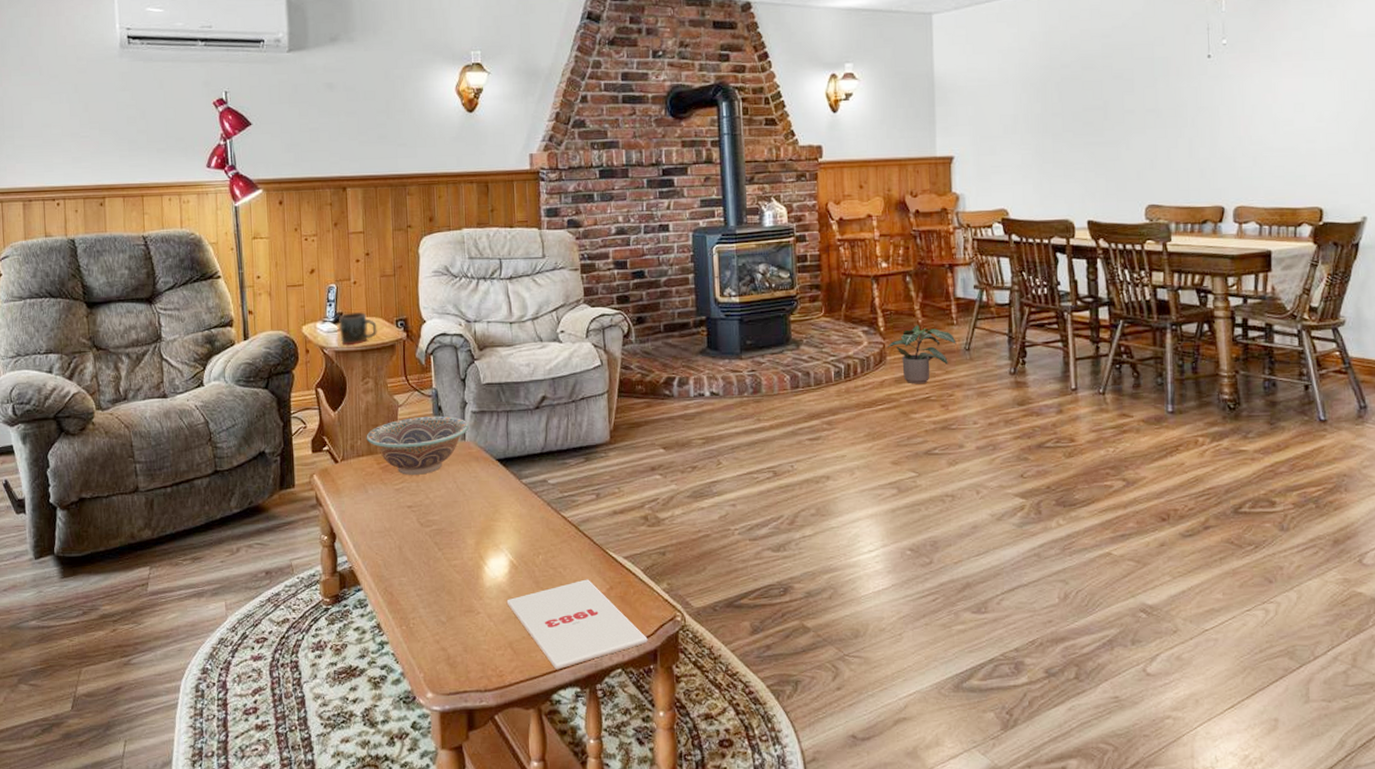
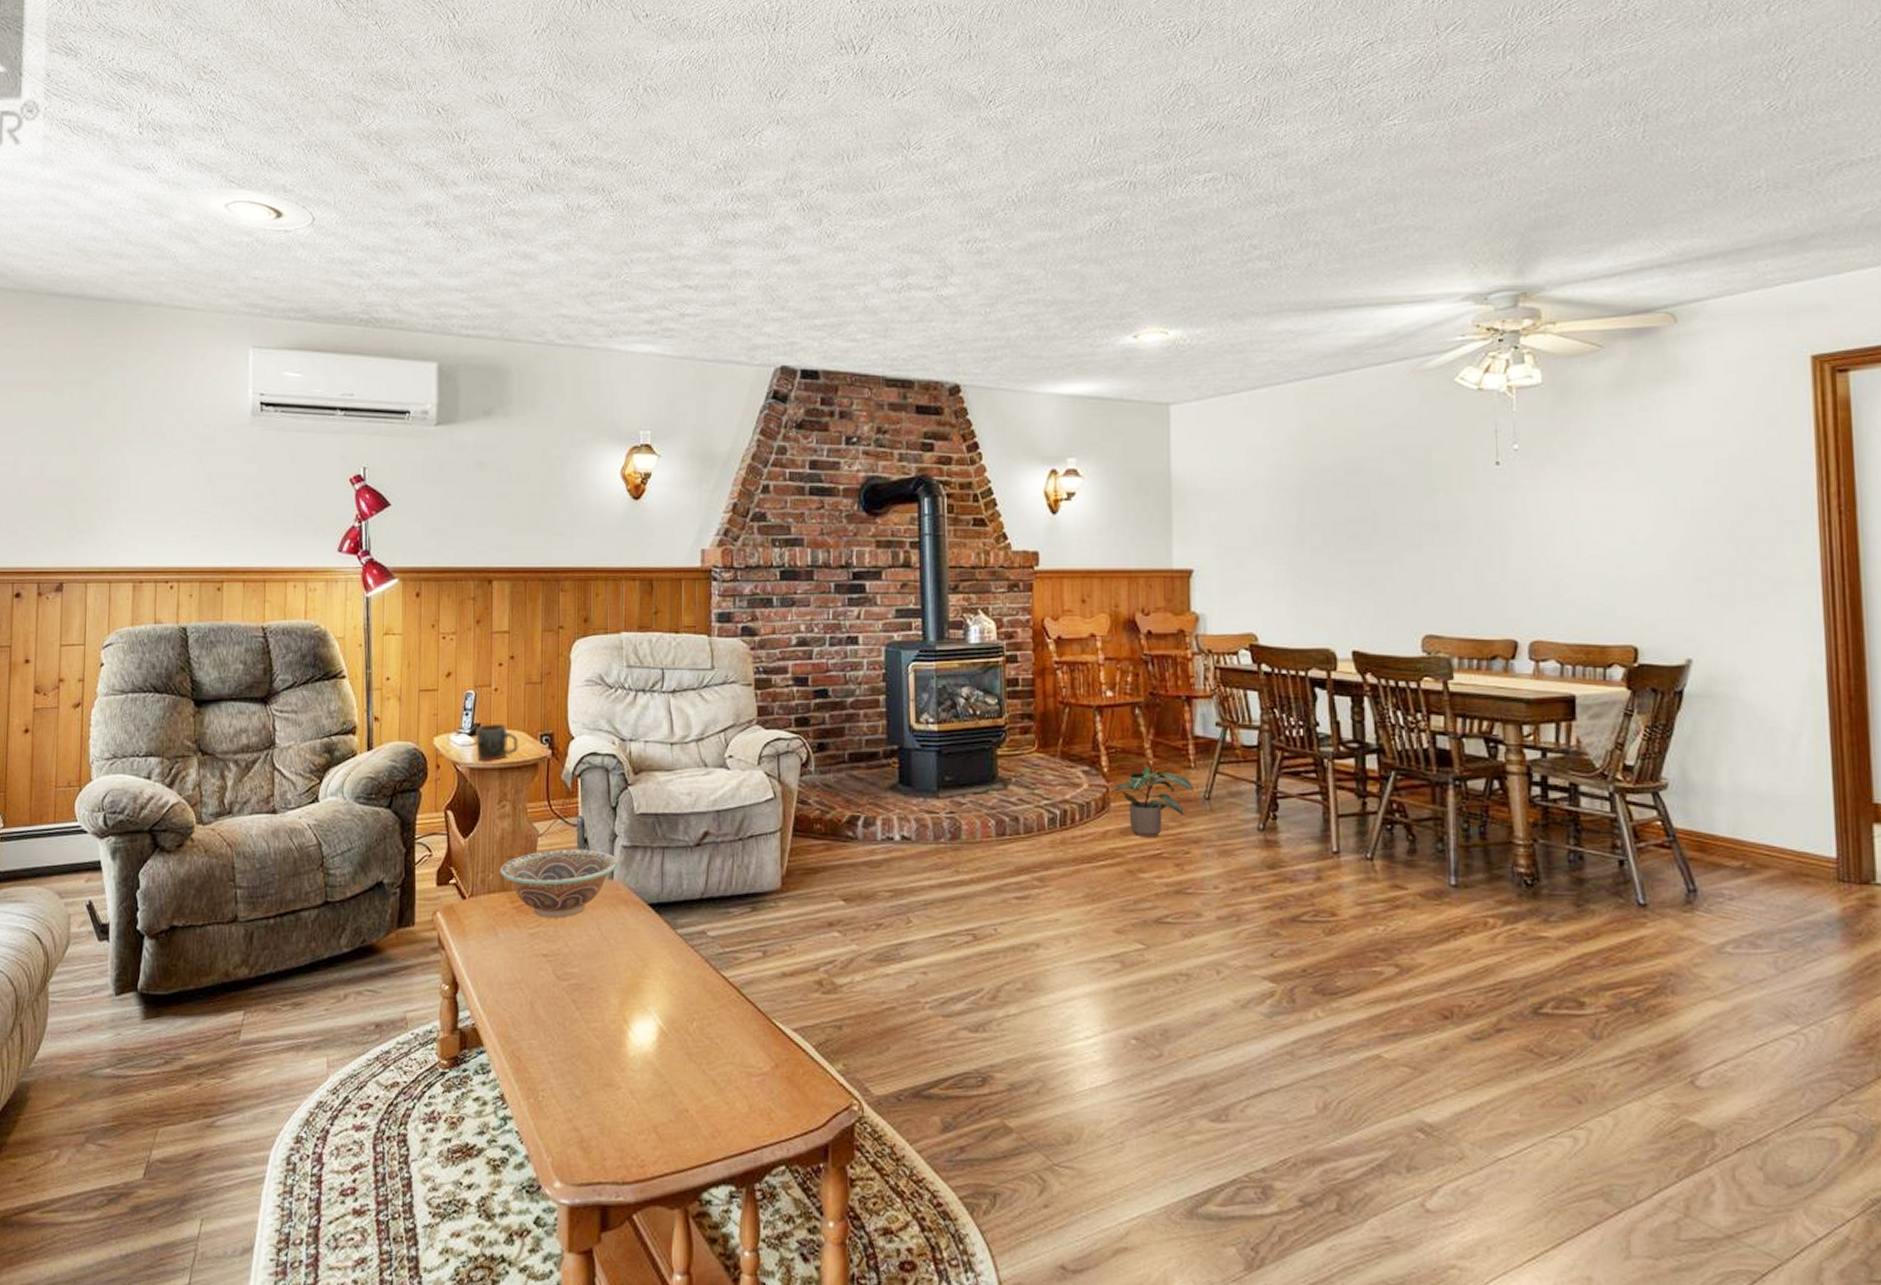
magazine: present [506,579,648,670] -> none [652,1053,818,1163]

